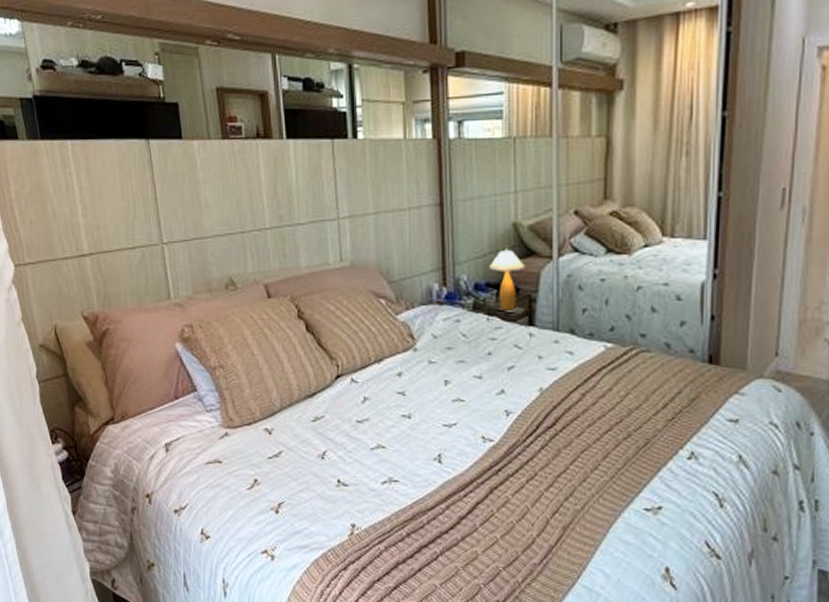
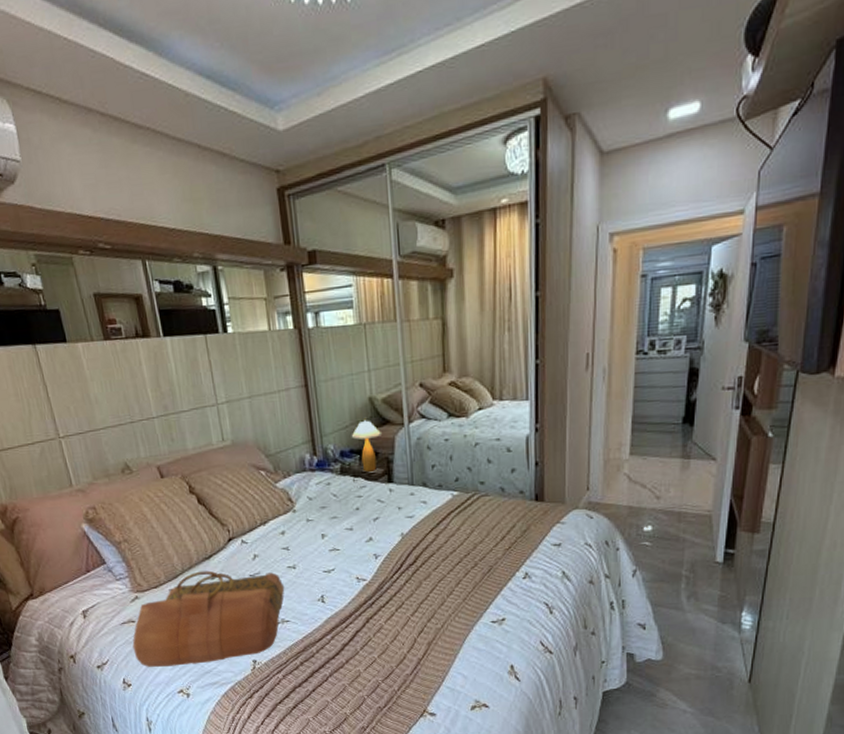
handbag: none [216,410,396,521] -> present [132,570,285,668]

